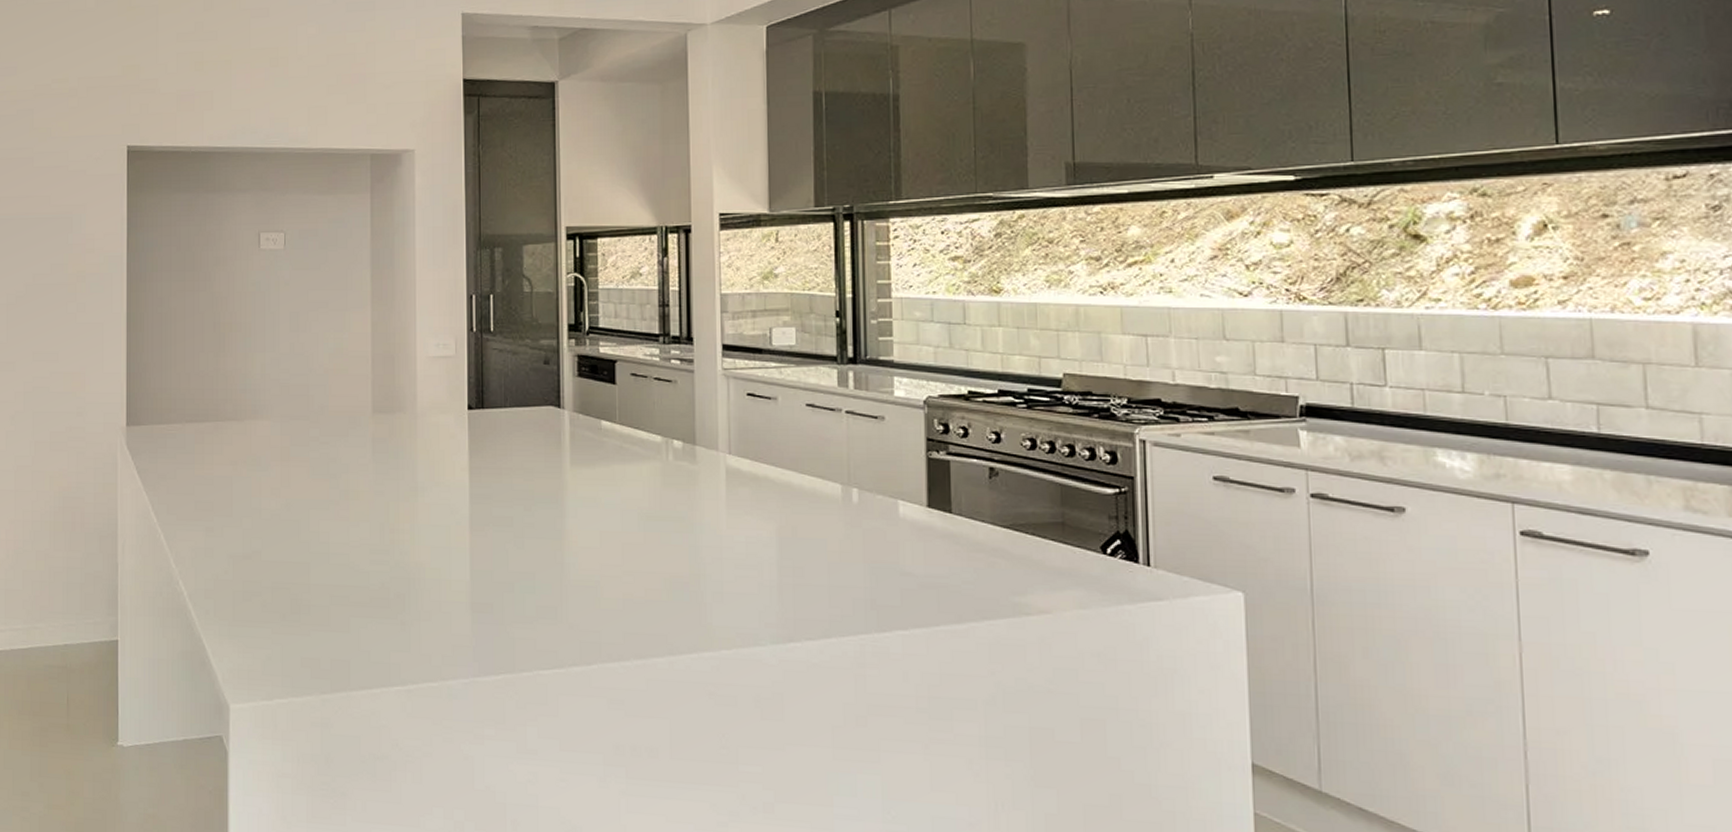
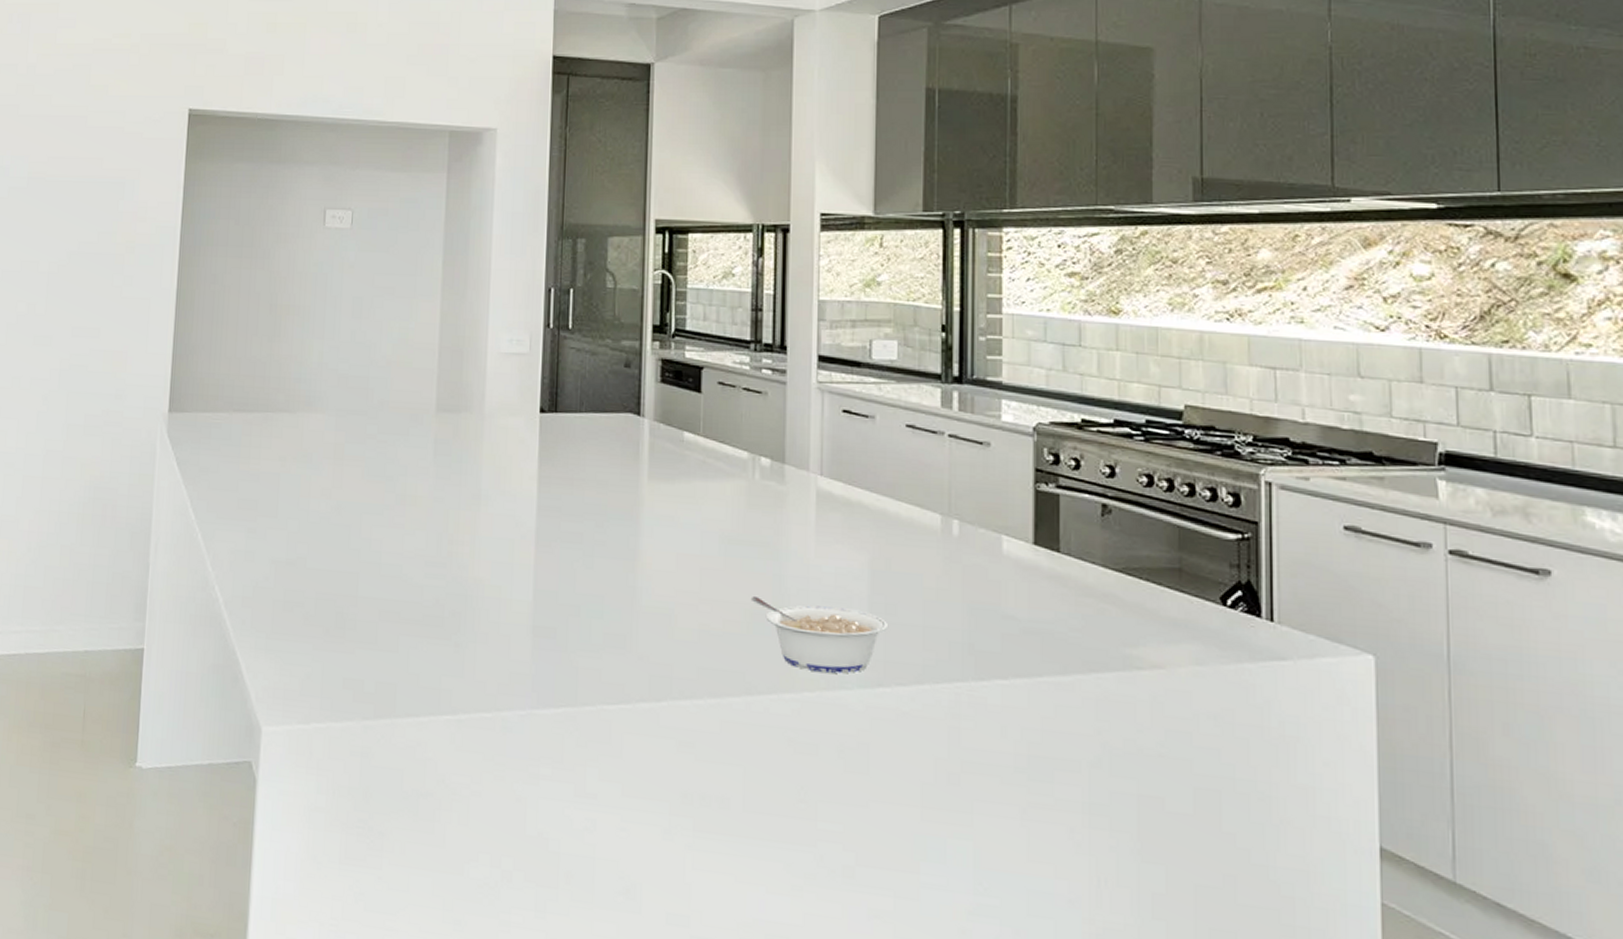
legume: none [669,567,796,632] -> present [750,597,887,674]

